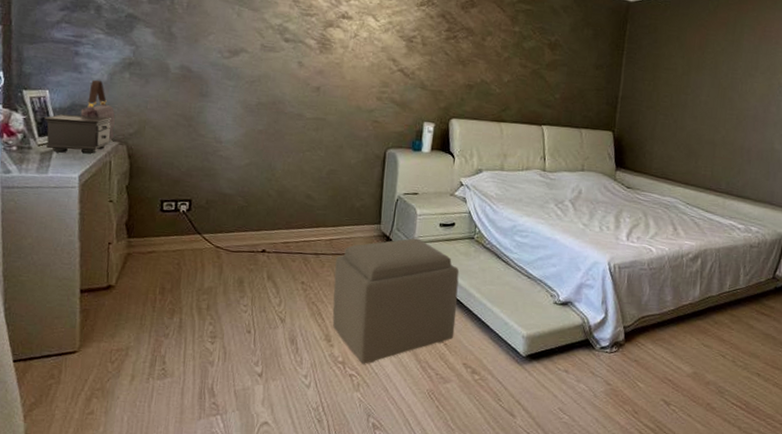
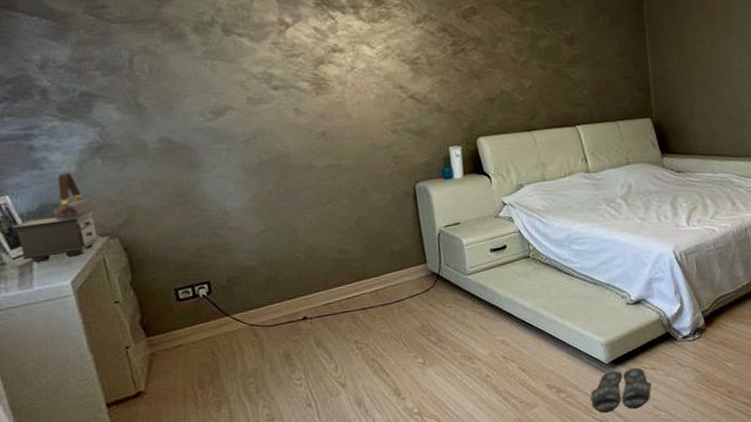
ottoman: present [332,238,460,364] -> none [386,269,531,410]
slippers: none [501,364,562,407] -> present [590,367,652,413]

